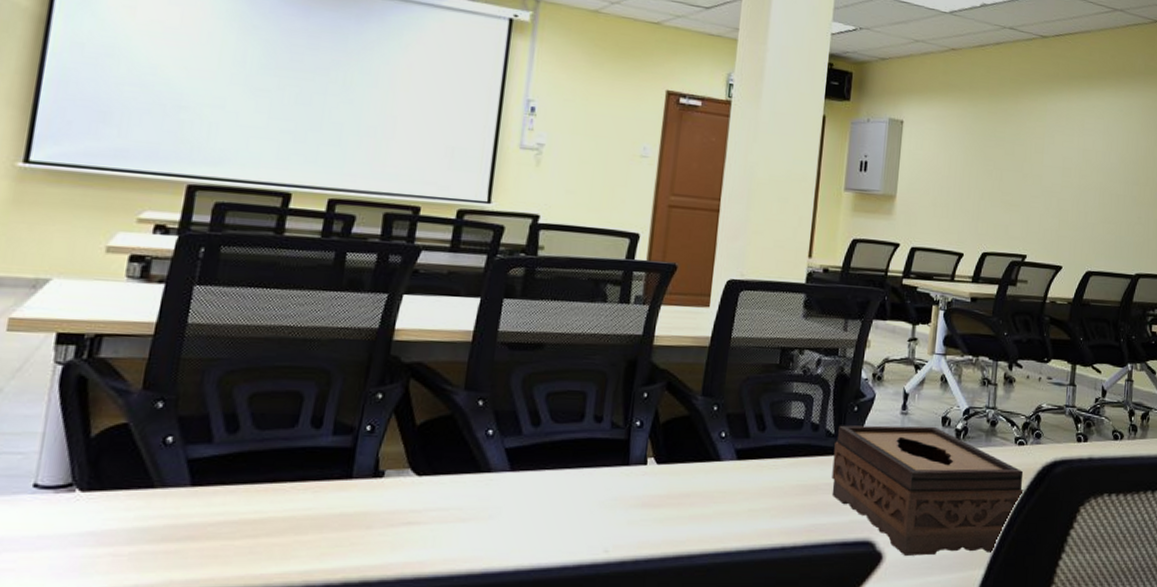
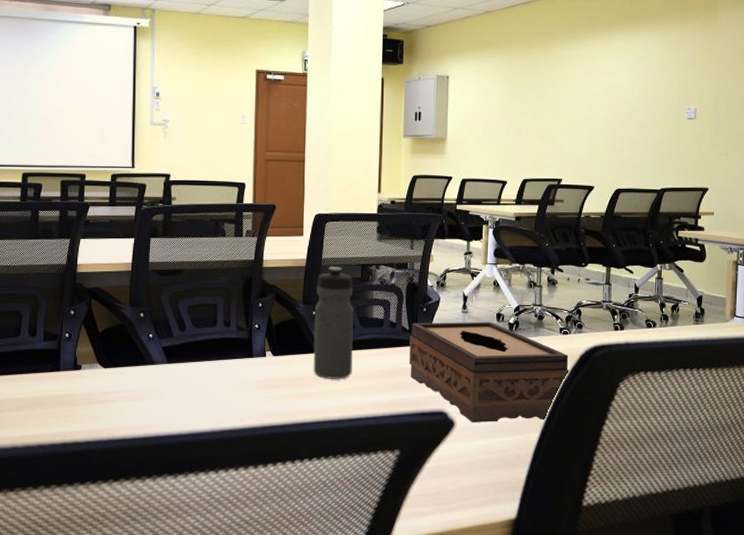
water bottle: none [708,348,769,498] -> present [313,267,353,380]

